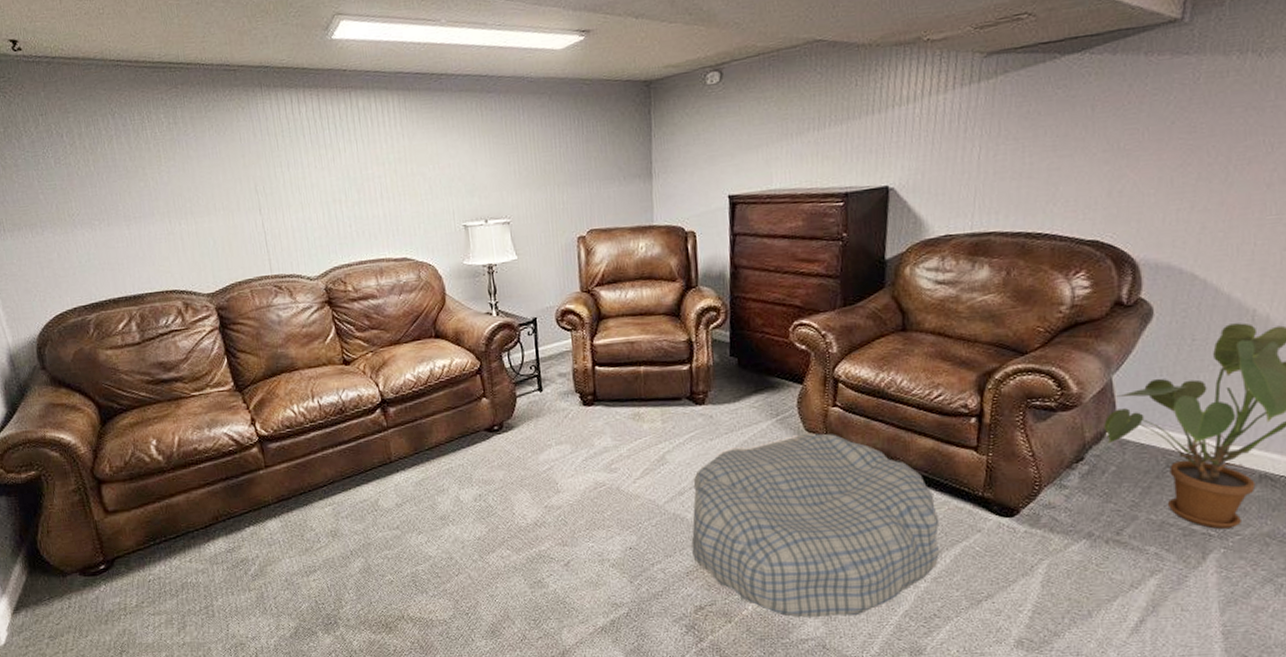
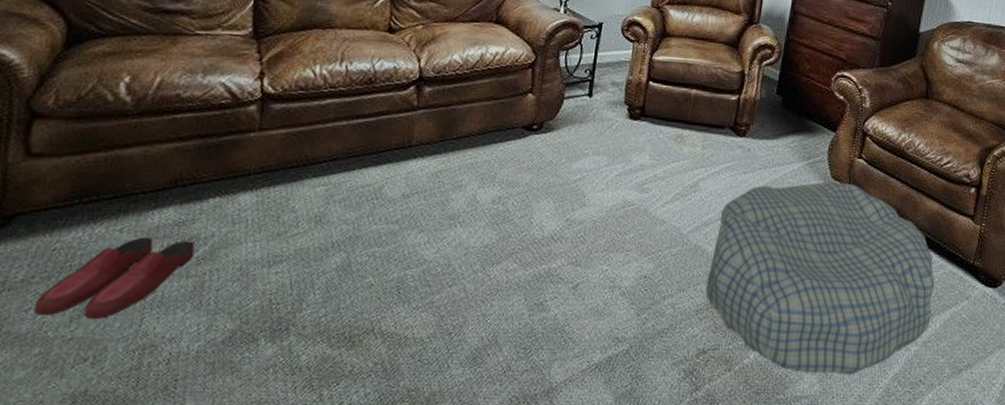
slippers: none [150,562,249,629] -> present [34,237,195,319]

